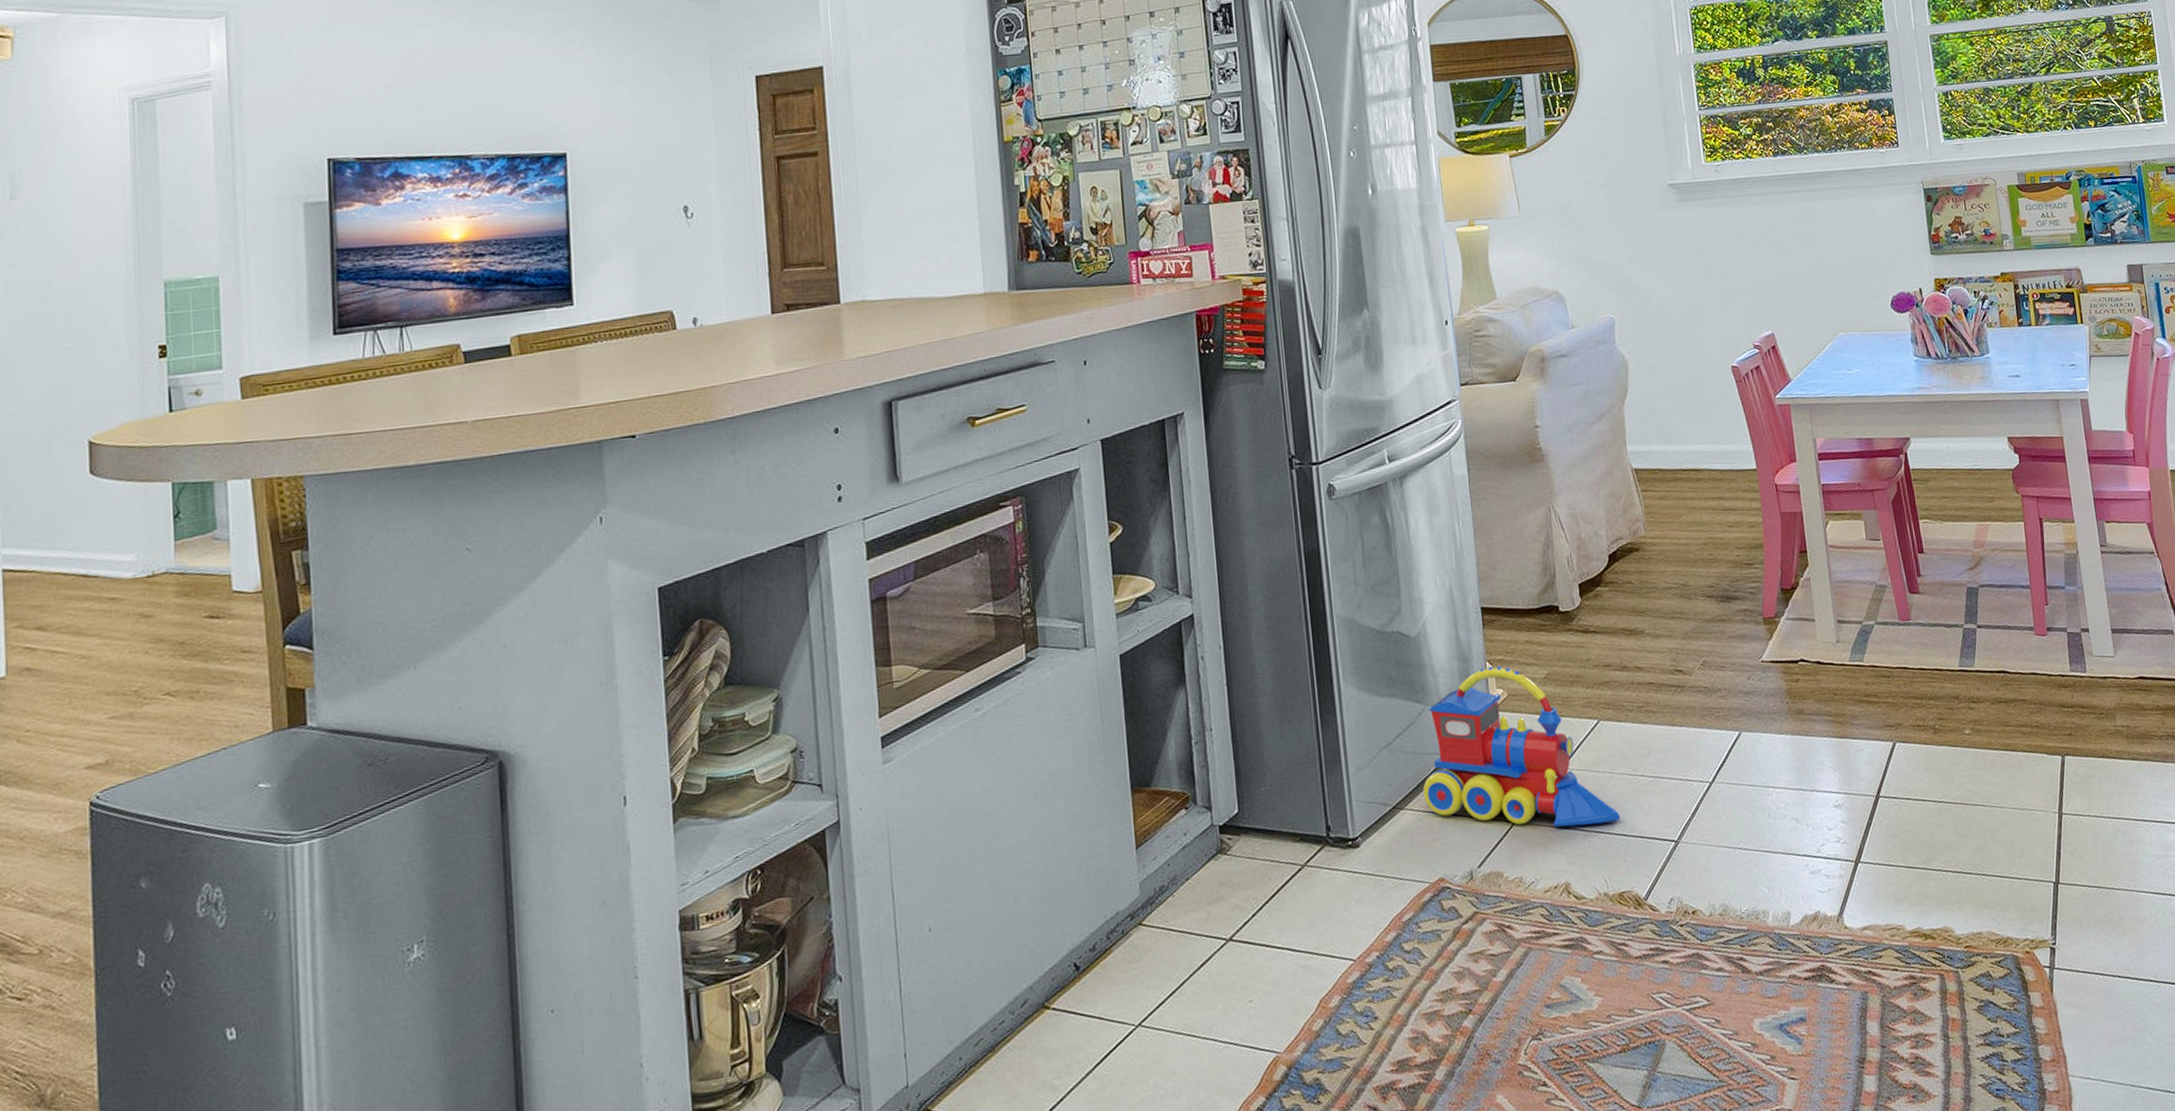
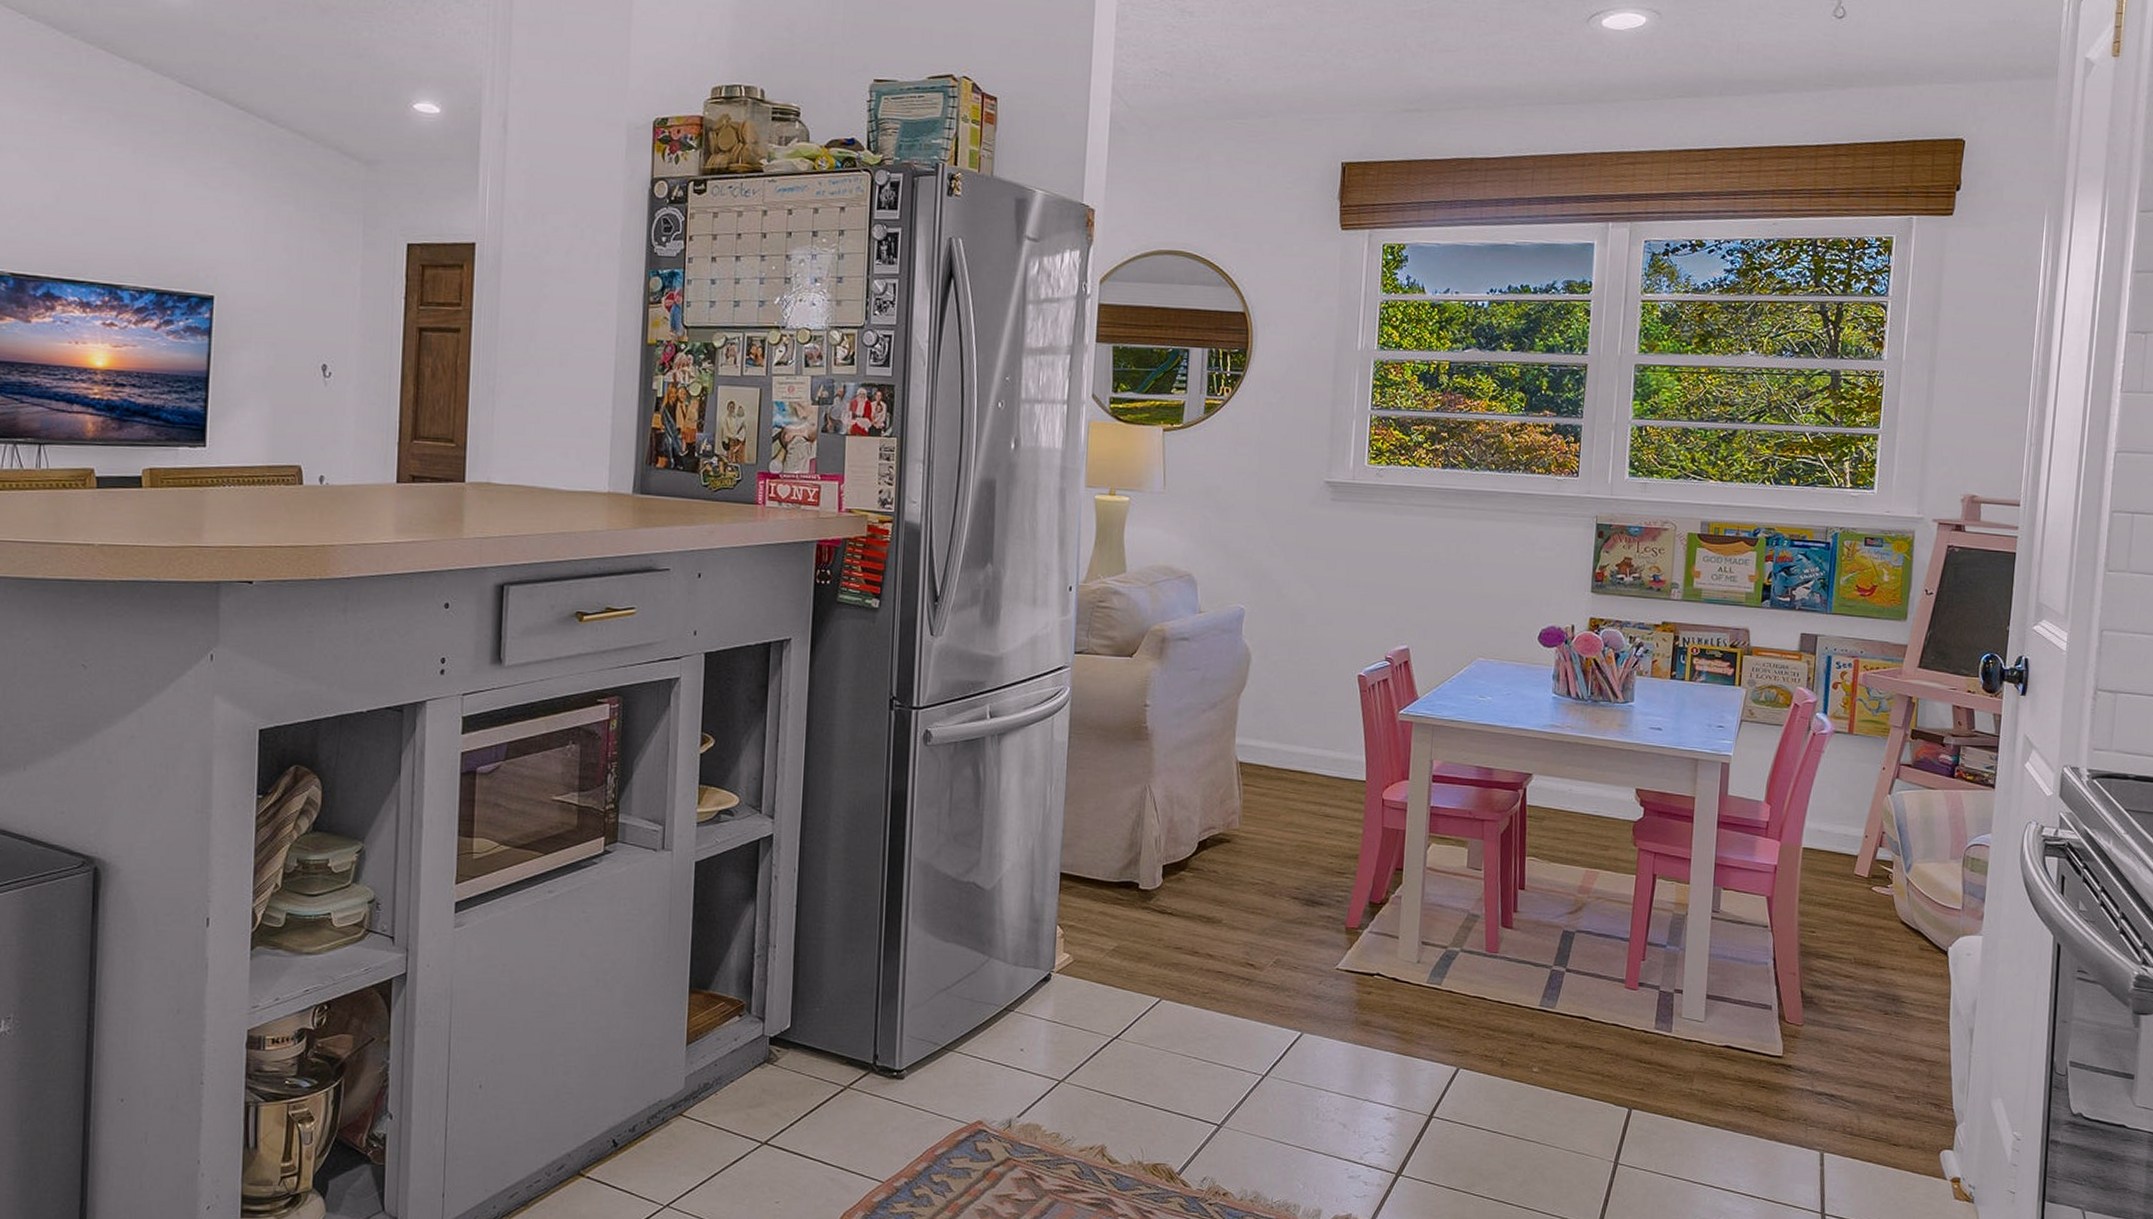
toy train: present [1423,666,1621,827] -> none [974,930,1167,1096]

